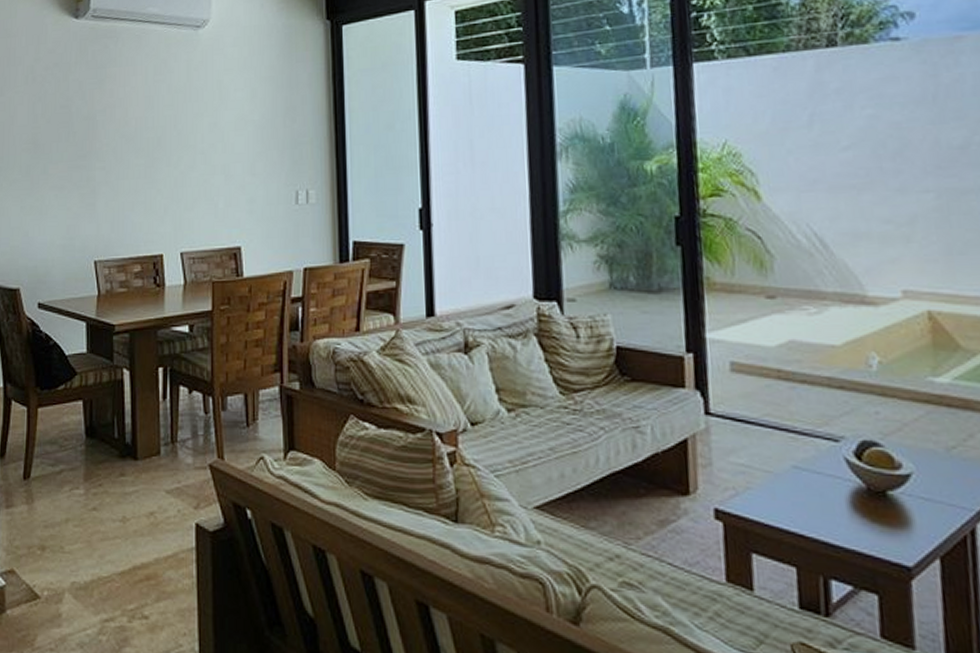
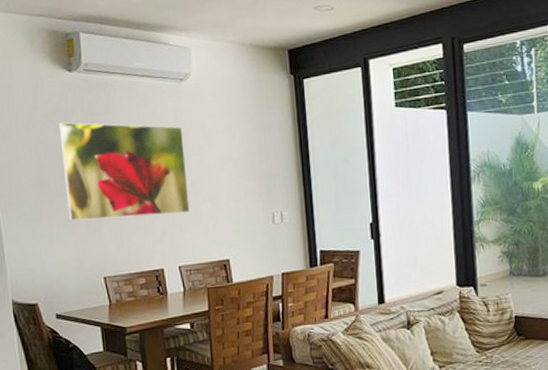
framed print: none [59,76,199,192] -> present [58,122,190,220]

